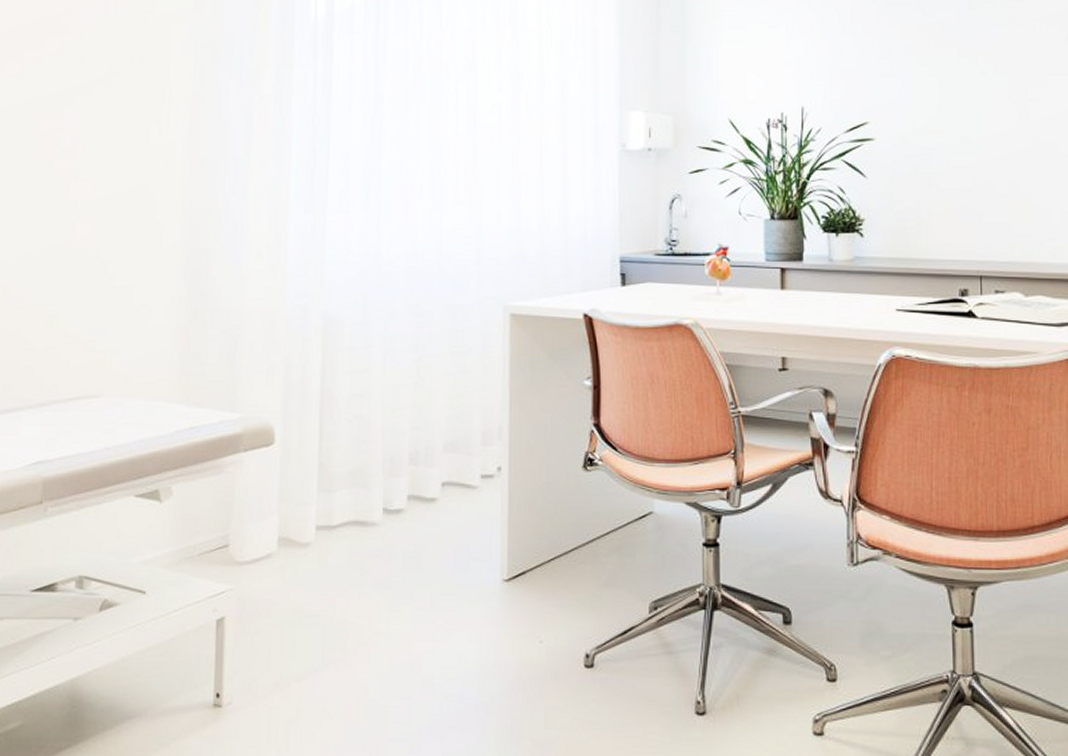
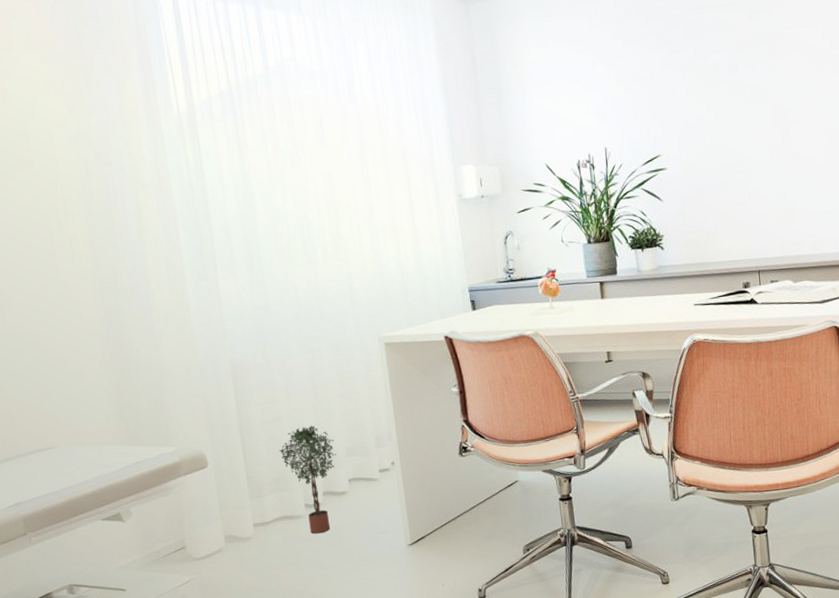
potted tree: none [362,407,433,550] -> present [278,425,337,534]

